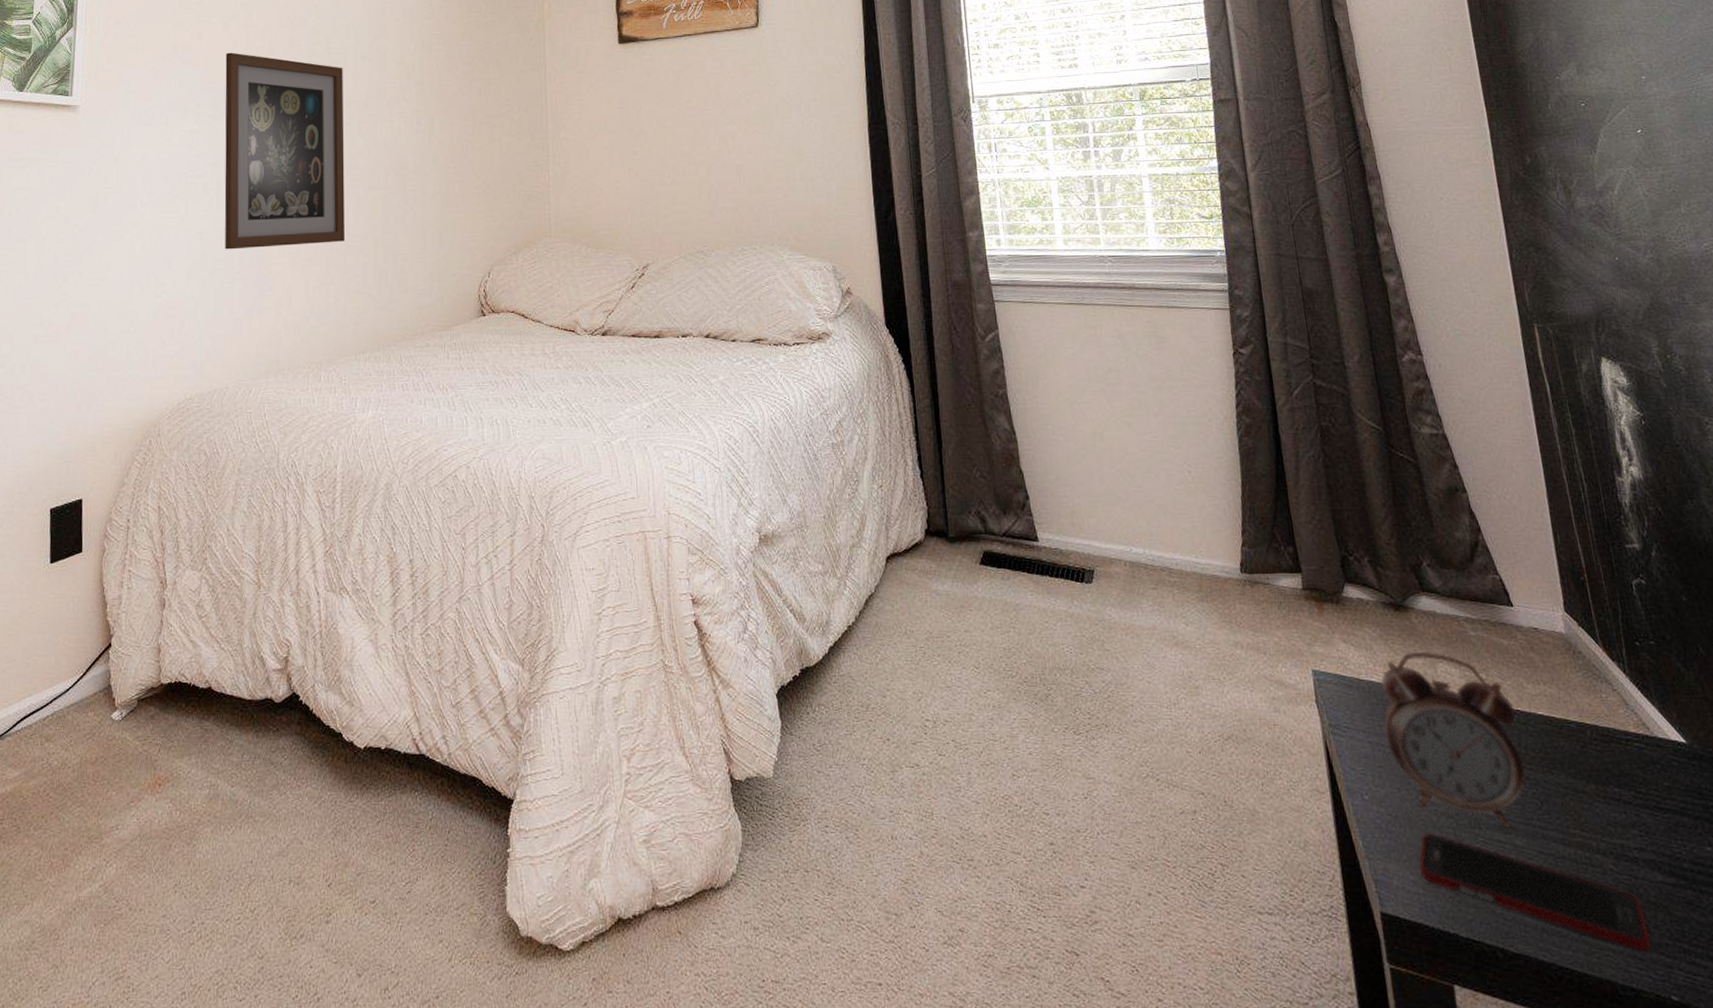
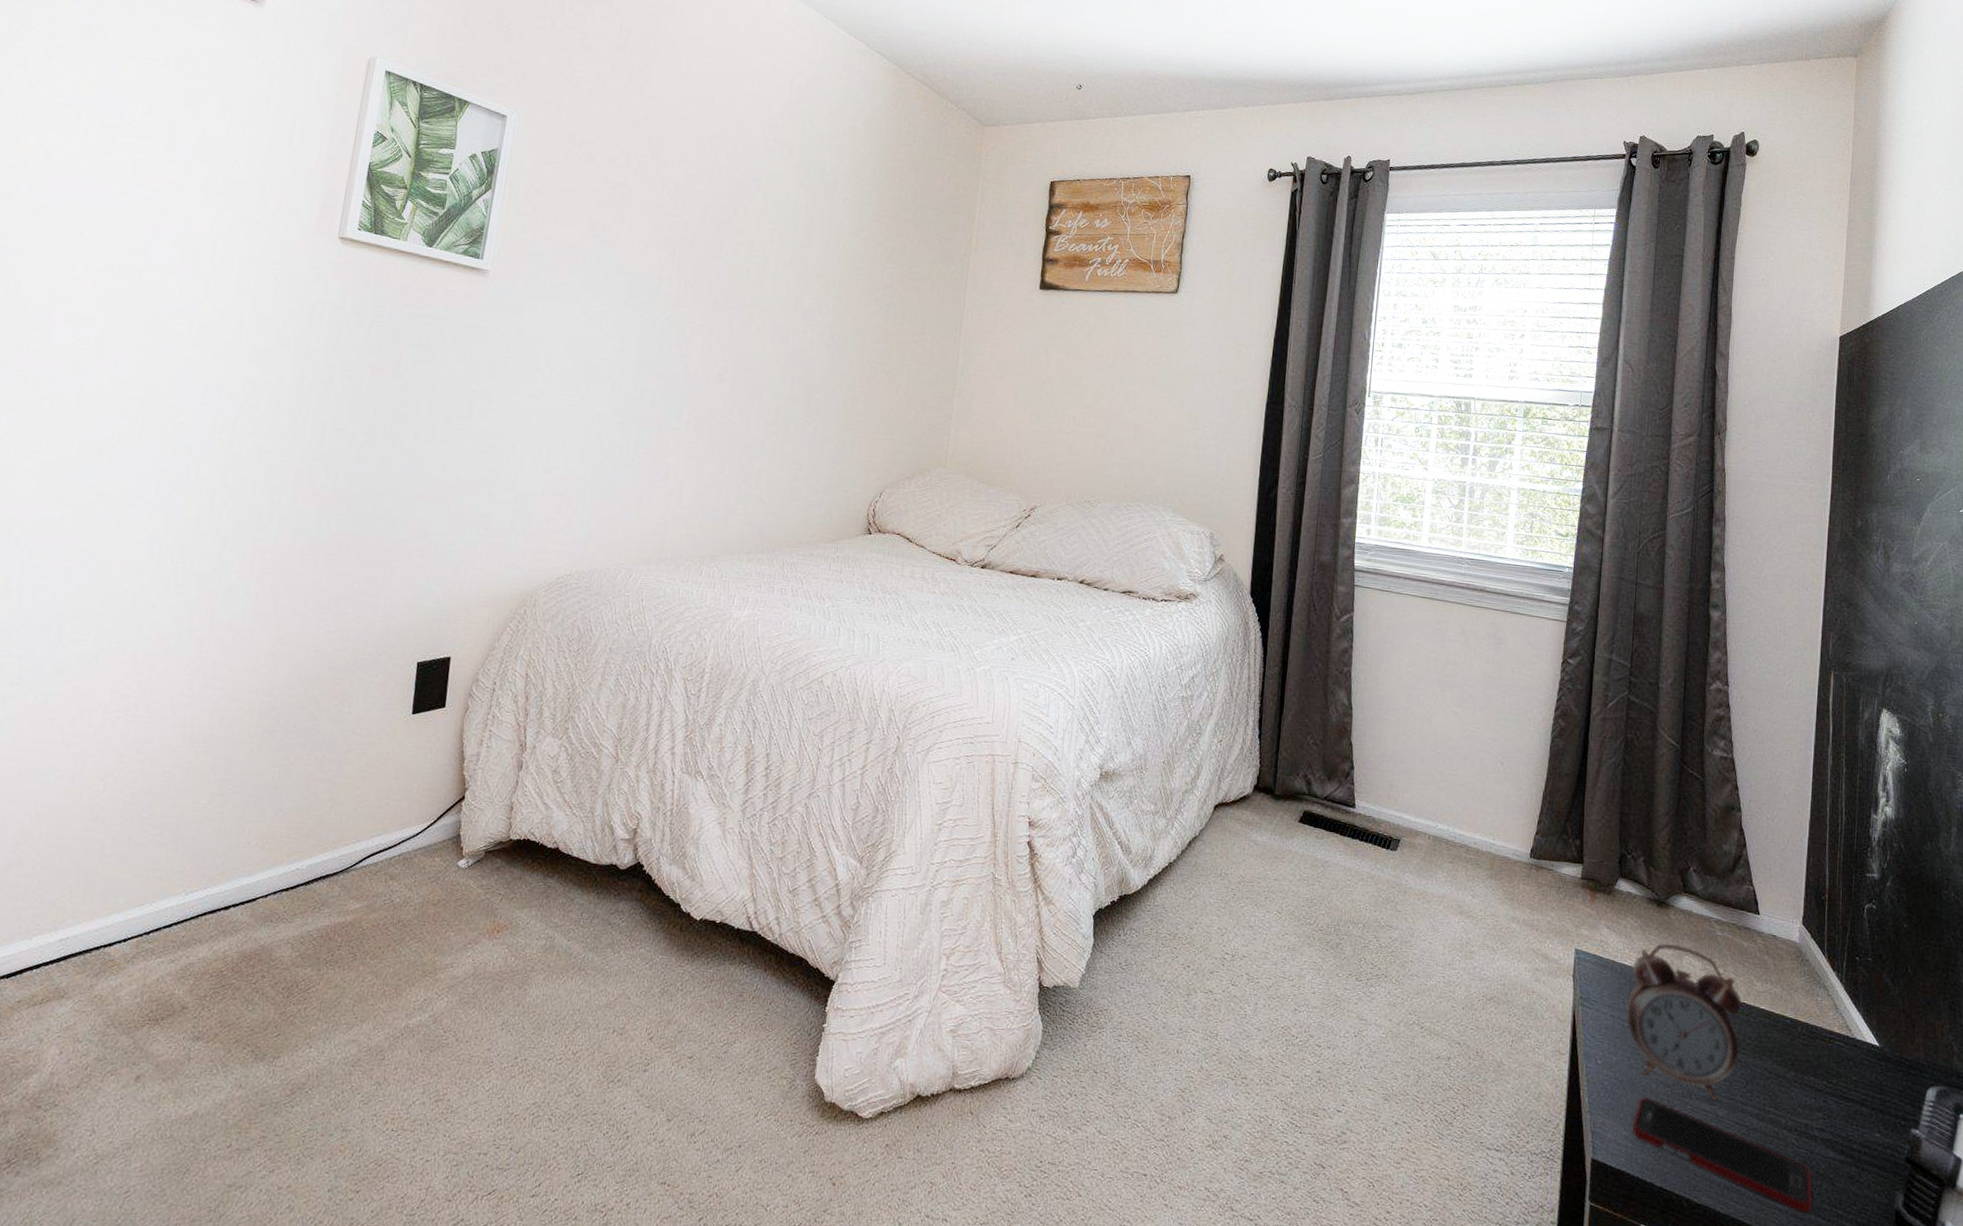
wall art: present [224,52,345,250] -> none [622,239,763,444]

